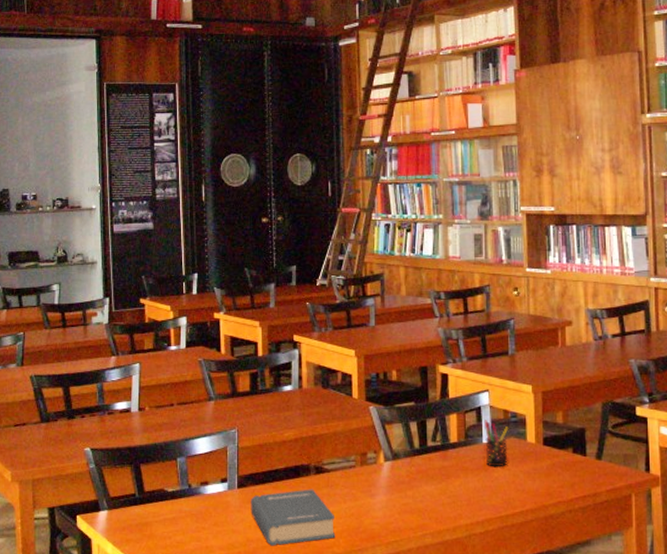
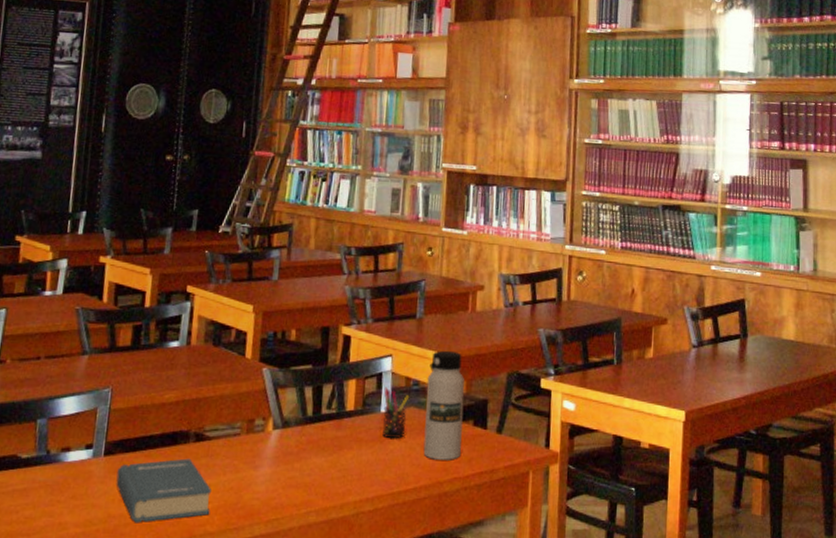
water bottle: none [524,383,564,486] -> present [423,350,465,460]

